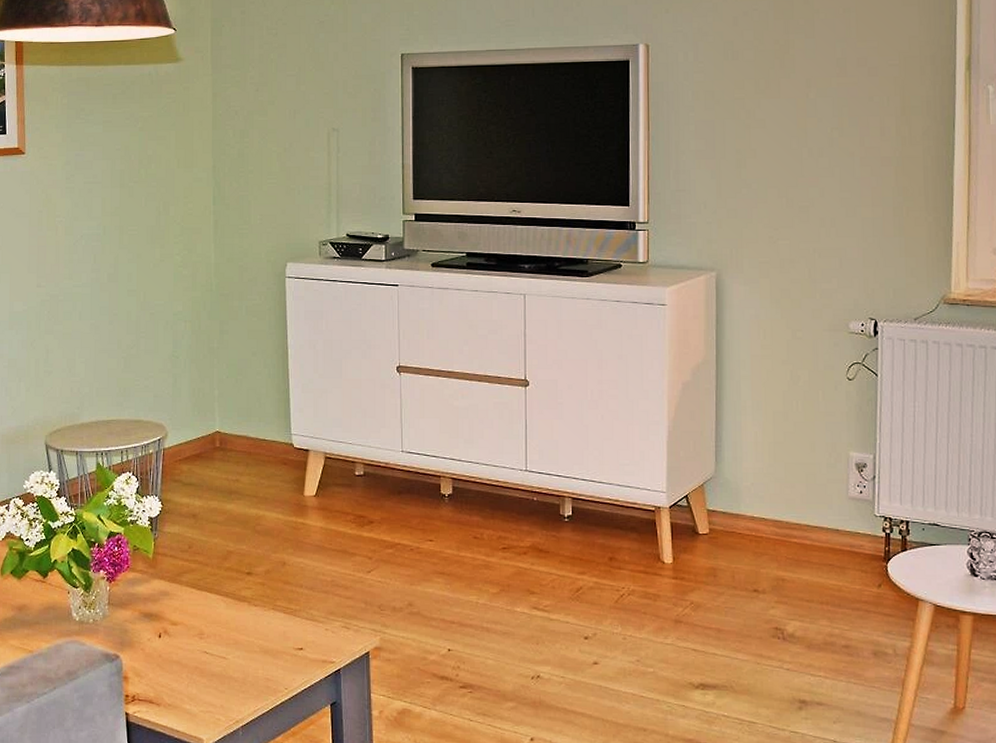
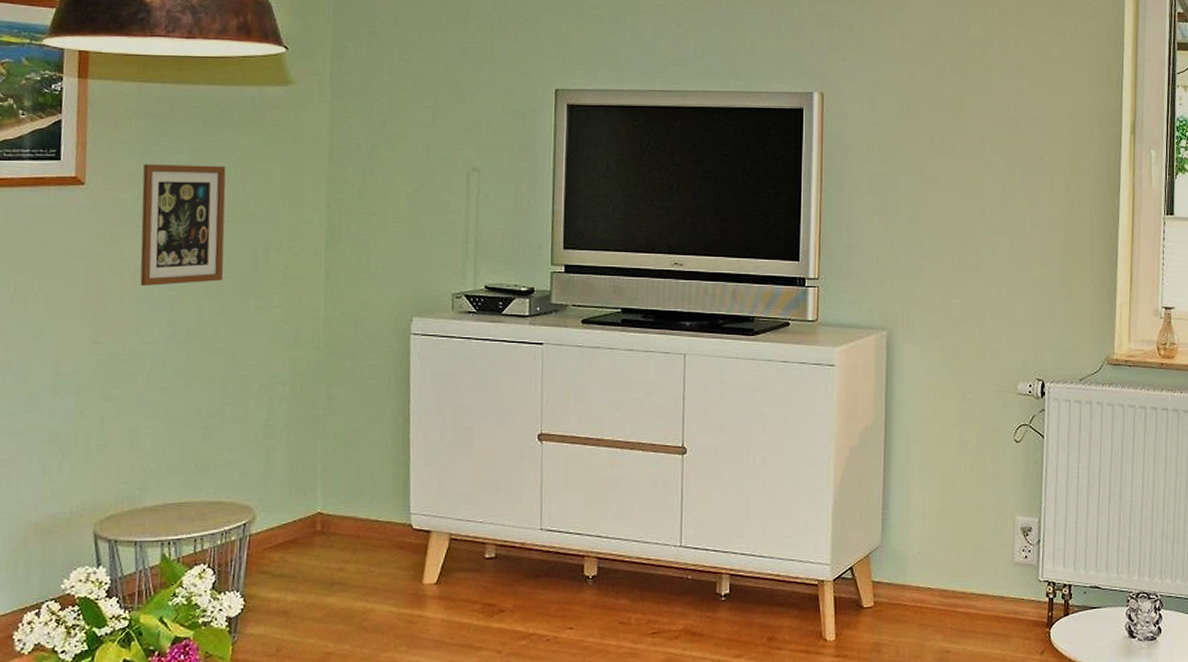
picture frame: none [68,134,134,238] -> present [140,164,226,286]

